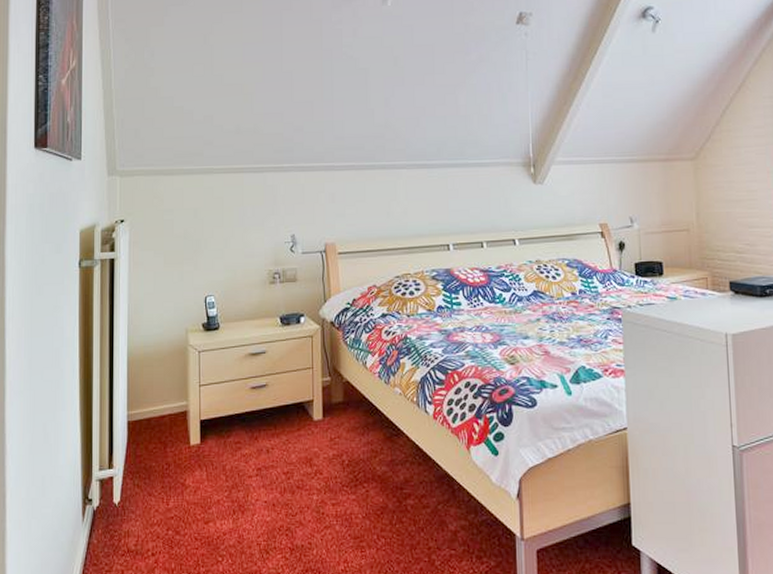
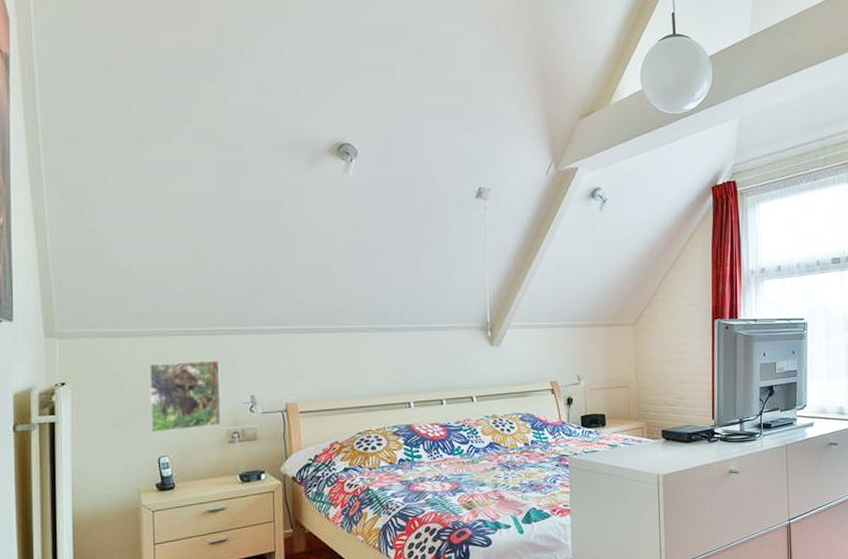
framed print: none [197,198,263,272] -> present [148,360,221,433]

